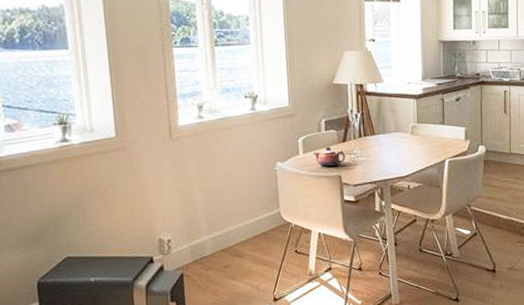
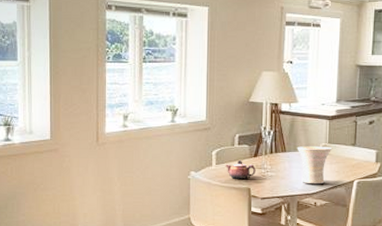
vase: none [386,127,421,167] -> present [297,146,331,185]

